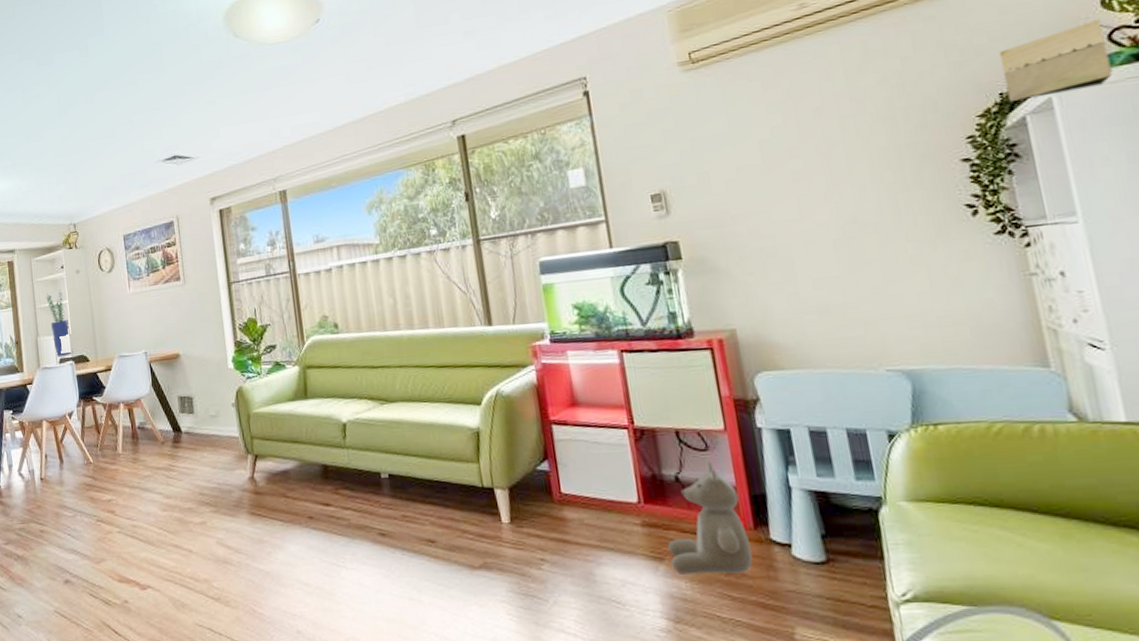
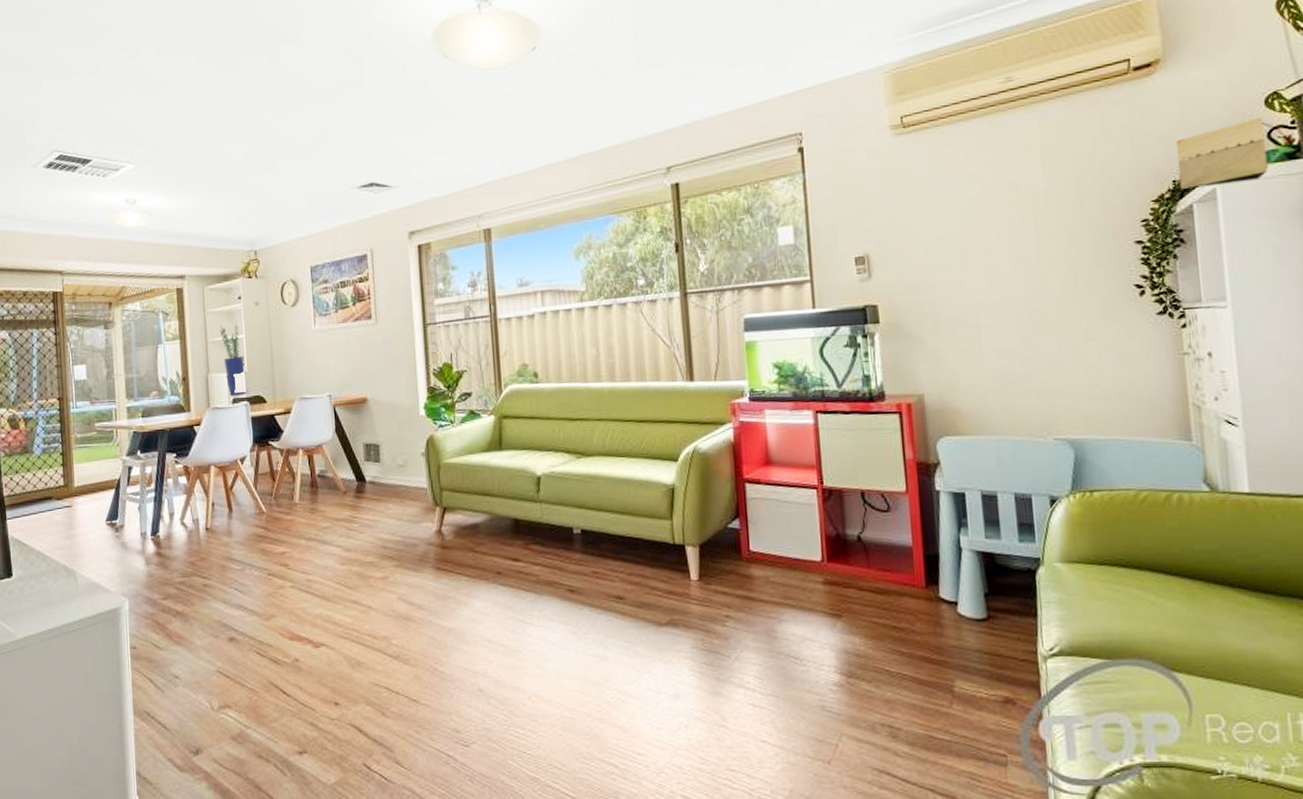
teddy bear: present [667,460,753,575] -> none [845,521,923,631]

